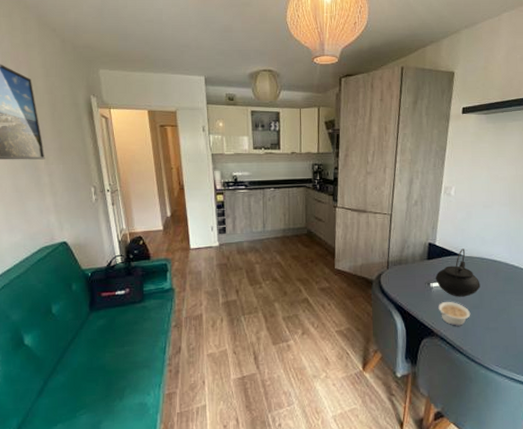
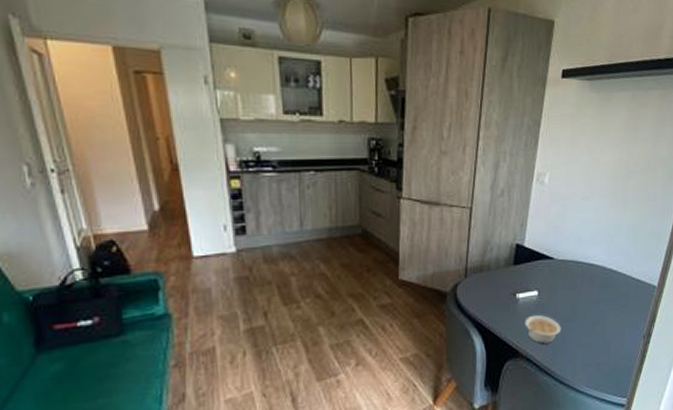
teapot: present [436,248,481,297] -> none [523,250,574,310]

